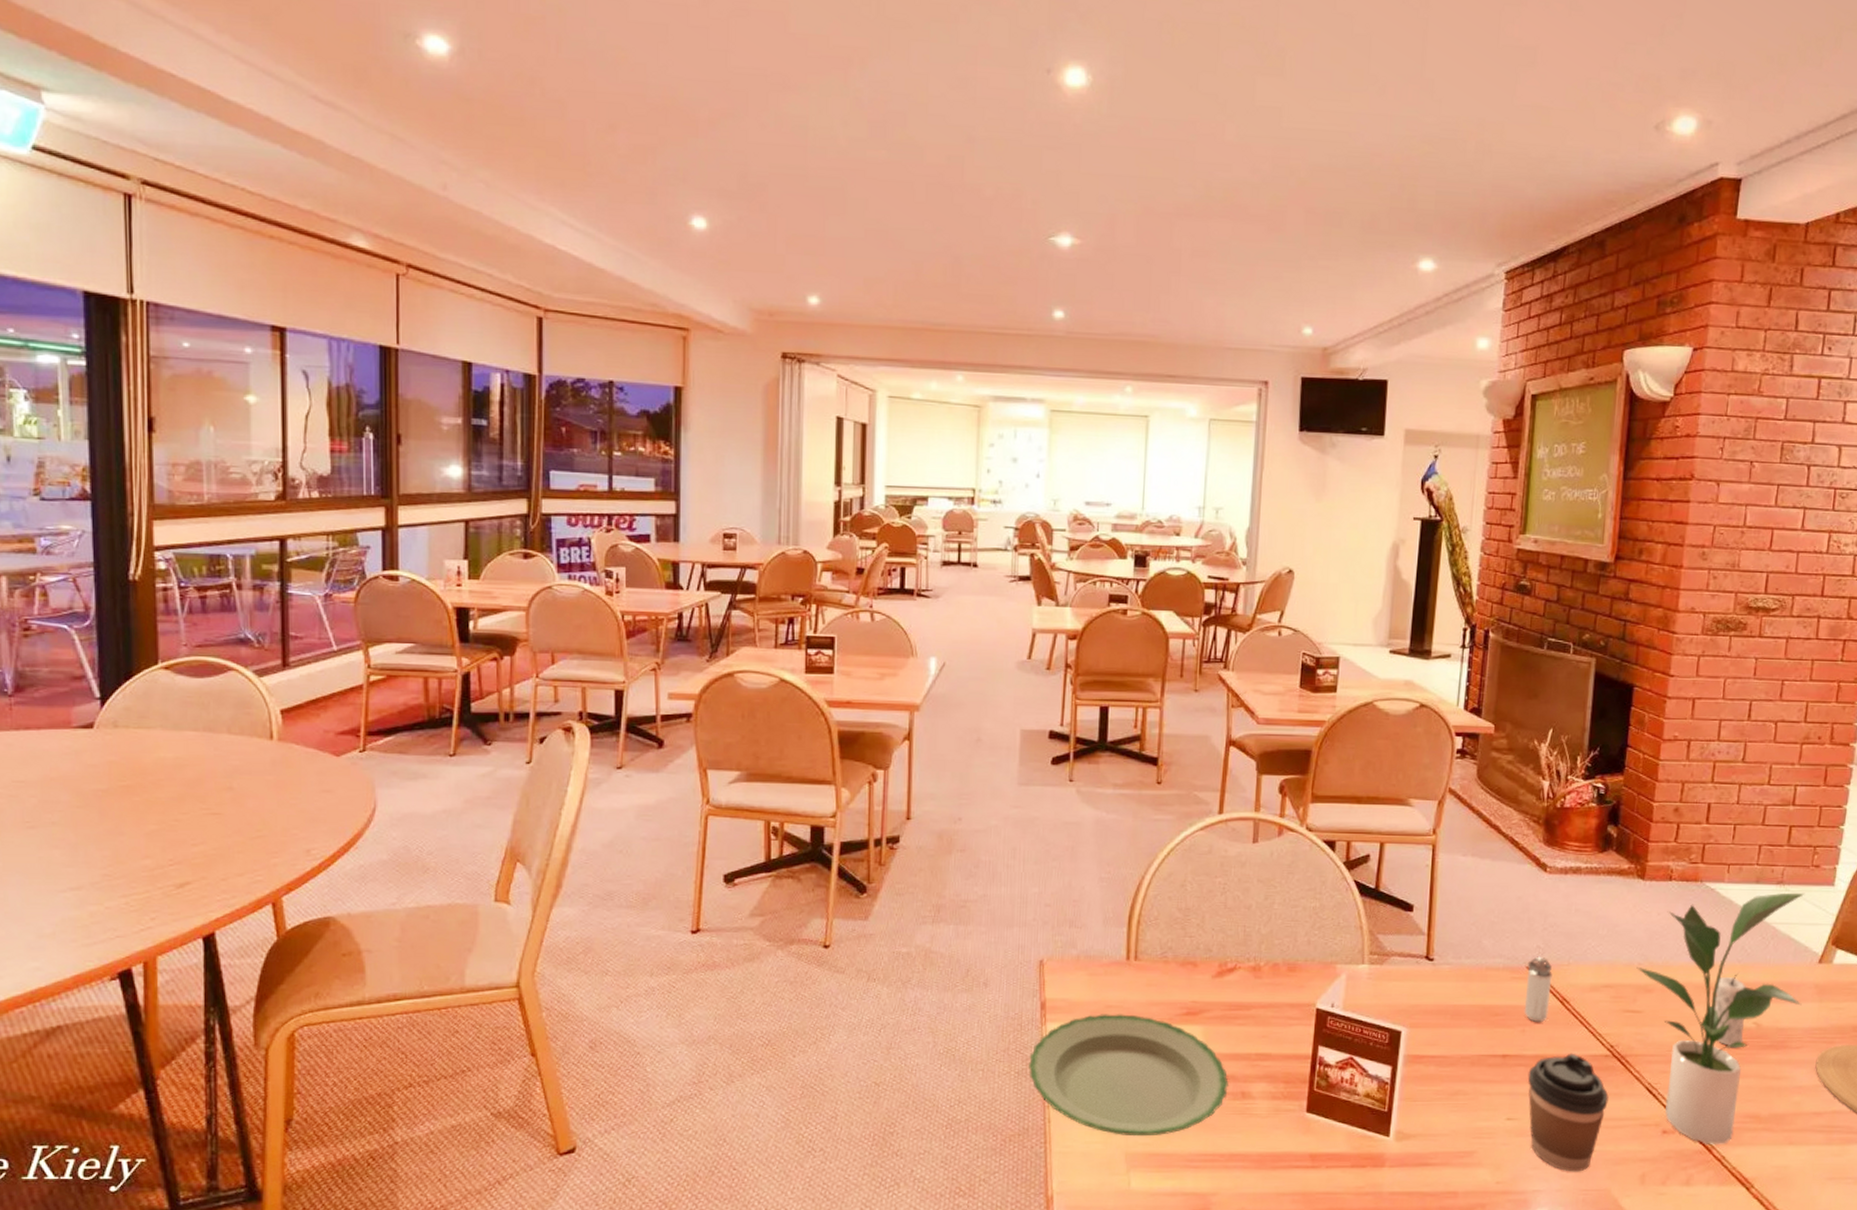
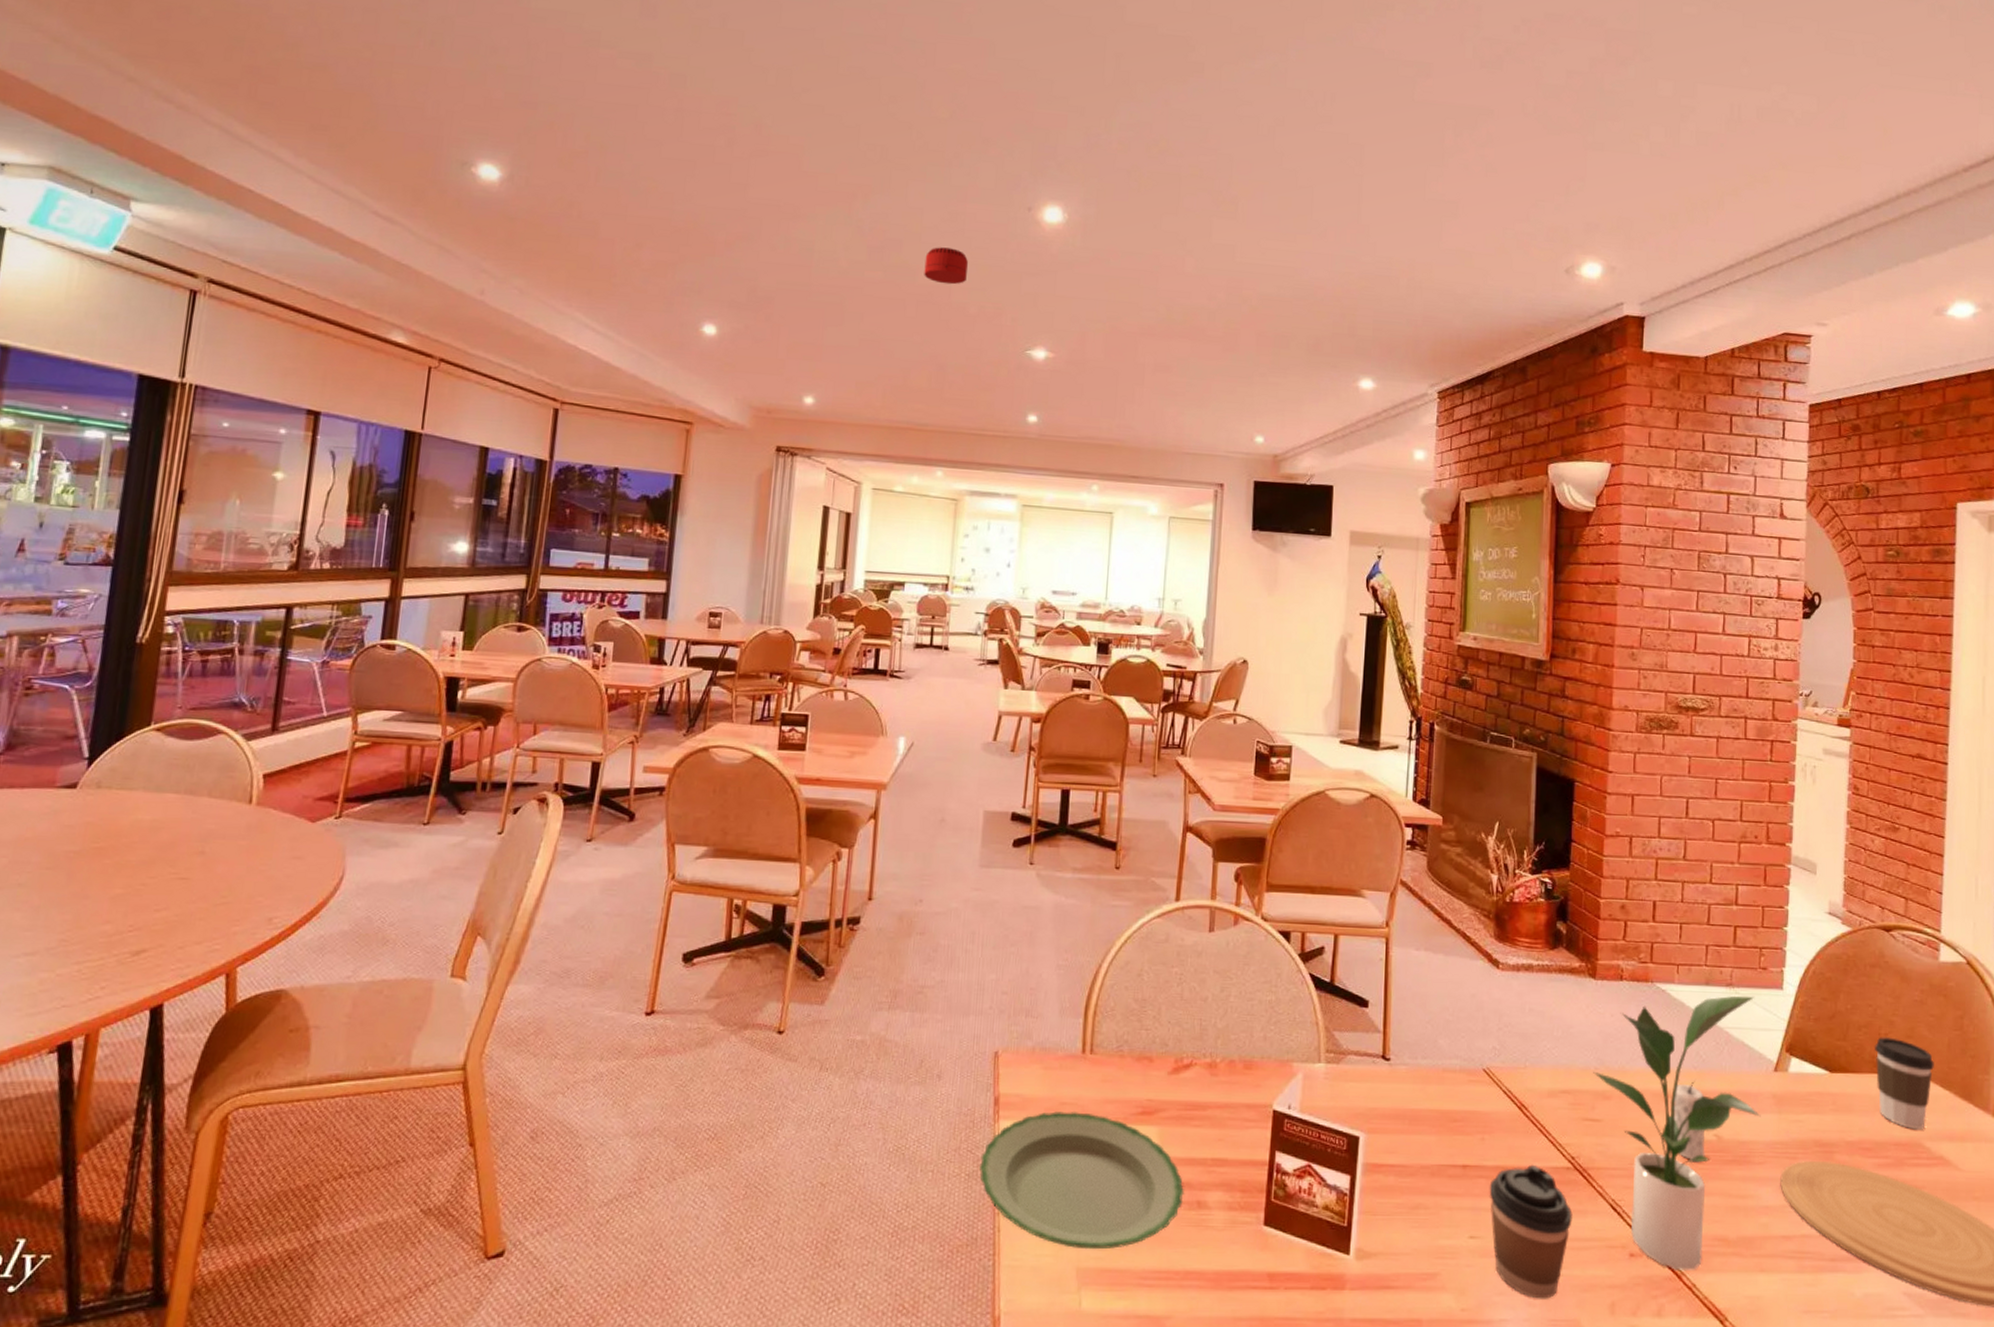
smoke detector: none [933,119,983,163] -> present [924,247,969,285]
shaker: present [1524,956,1553,1023] -> none [1482,1058,1510,1131]

